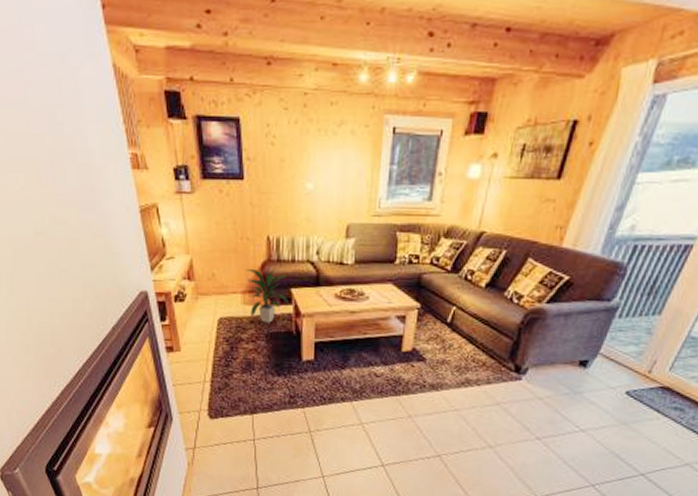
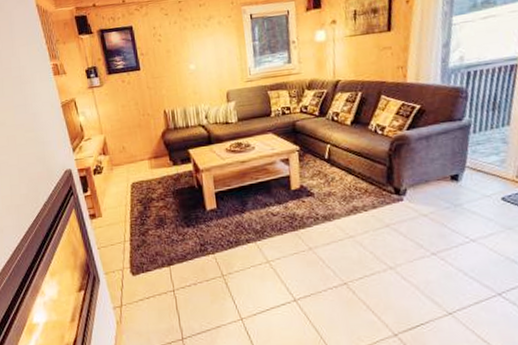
indoor plant: present [246,267,288,323] -> none [149,134,188,182]

